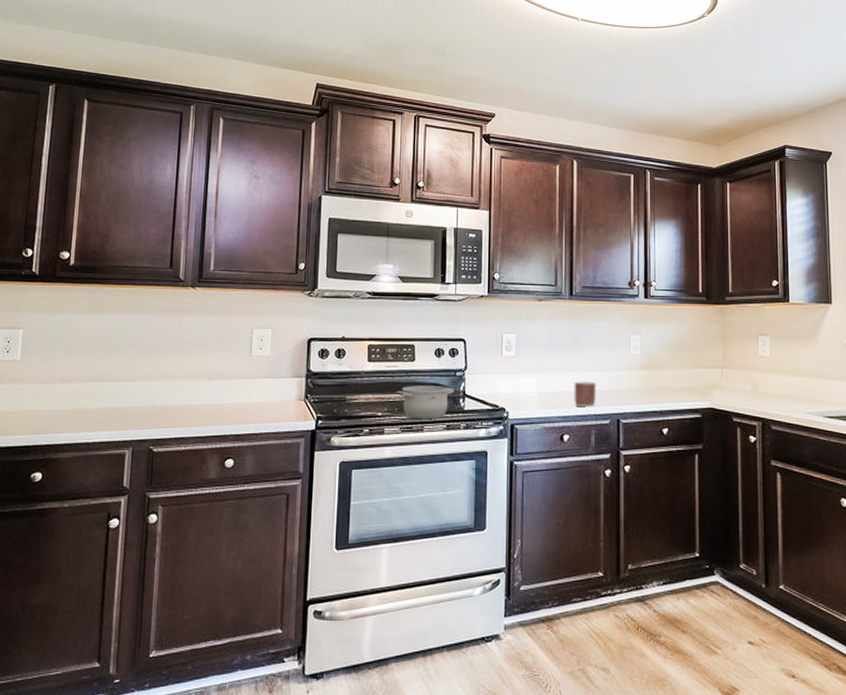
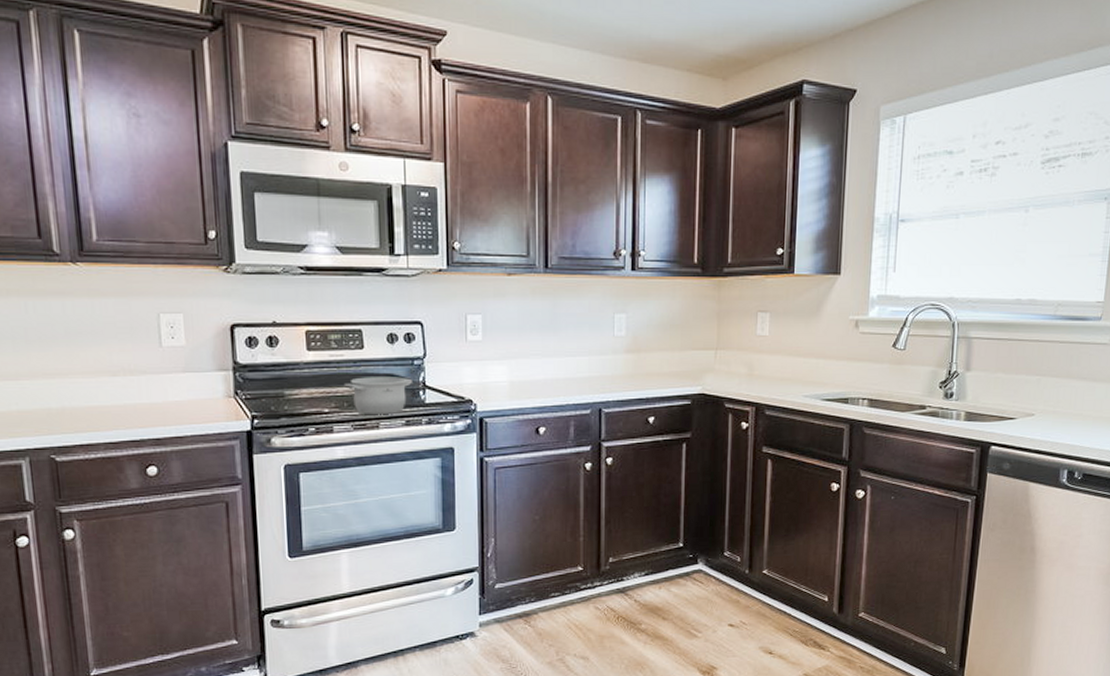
mug: present [574,381,596,408] -> none [550,367,575,397]

